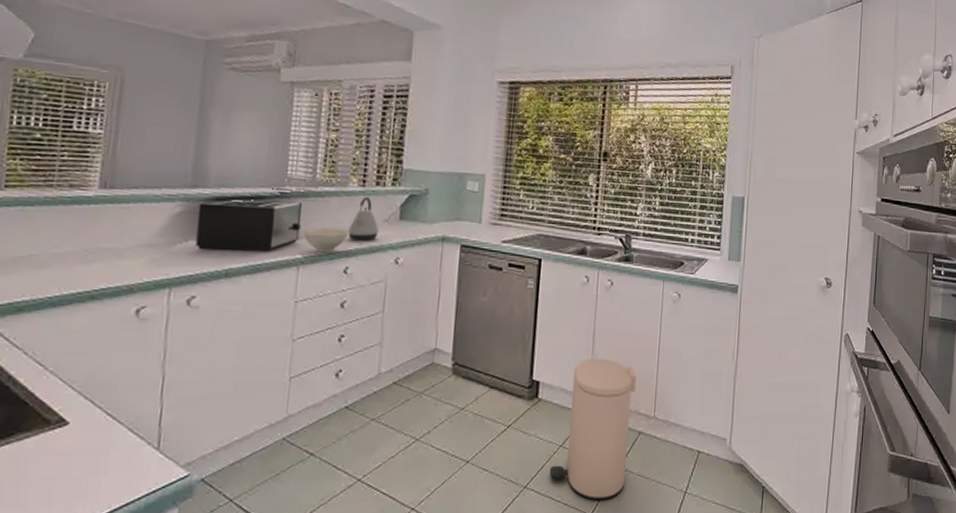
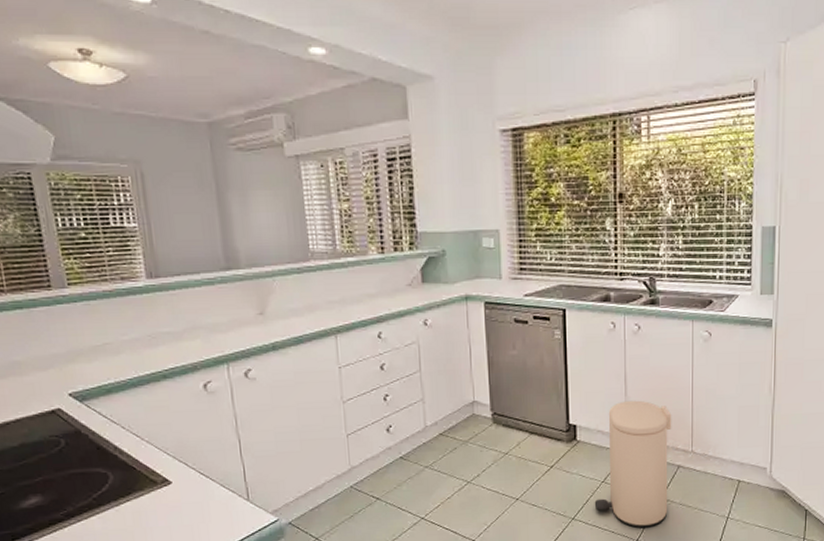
toaster: present [195,198,302,252] -> none [236,275,332,327]
bowl: present [303,227,349,253] -> none [335,296,377,321]
kettle: present [348,196,379,241] -> none [375,262,404,306]

